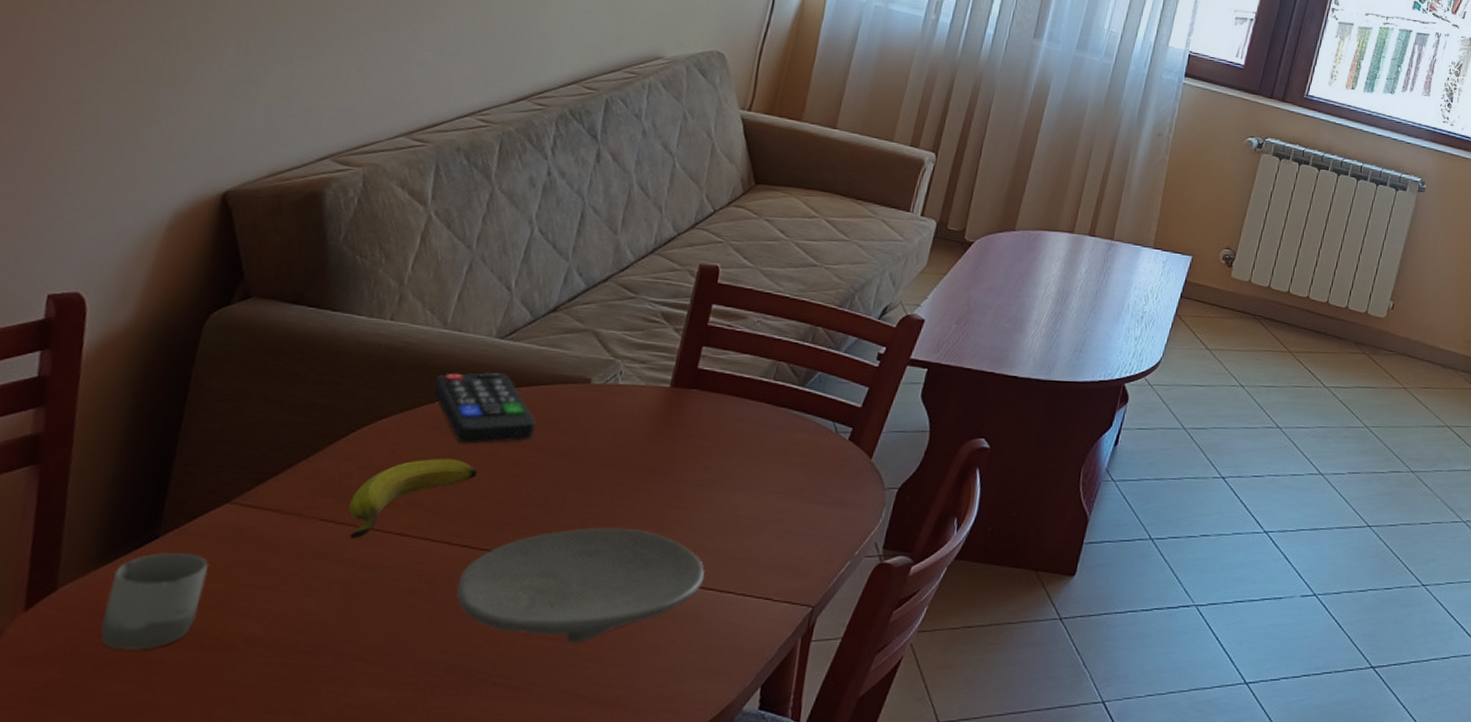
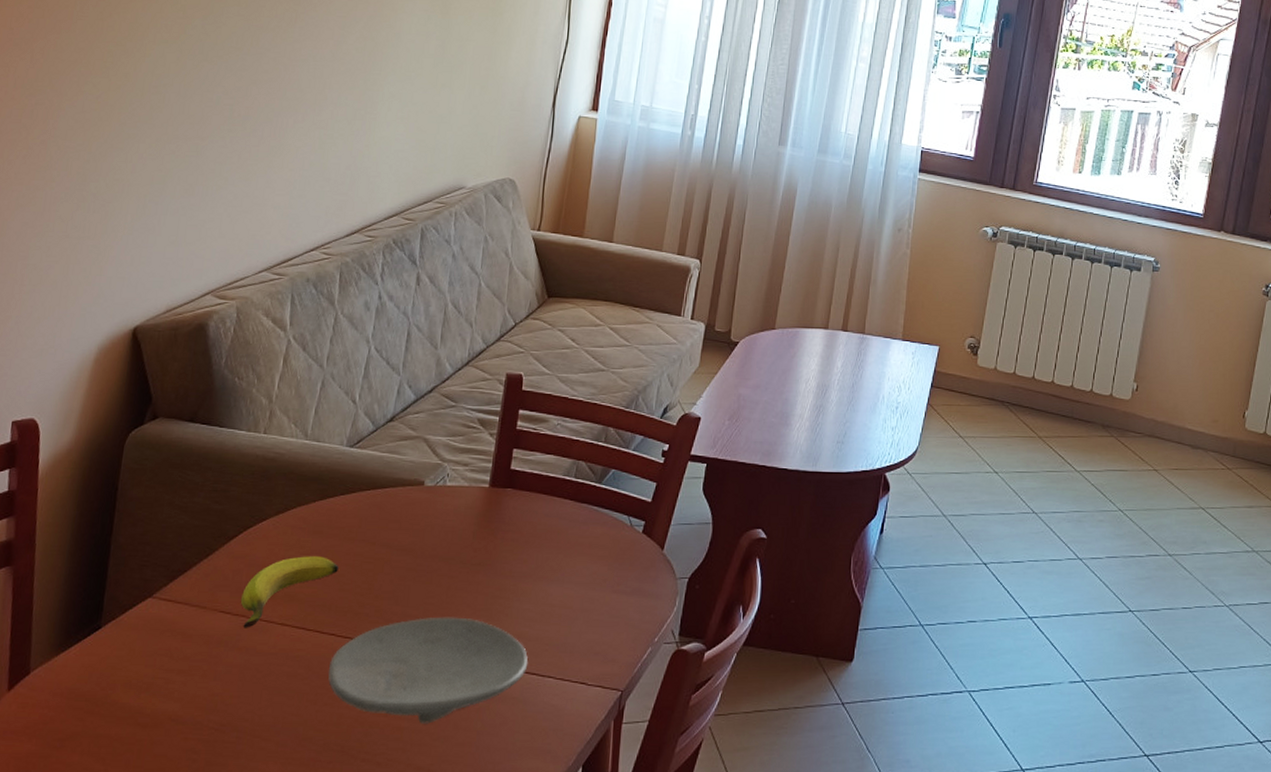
cup: present [100,552,208,650] -> none [63,640,138,726]
remote control: present [433,372,537,444] -> none [300,478,383,543]

